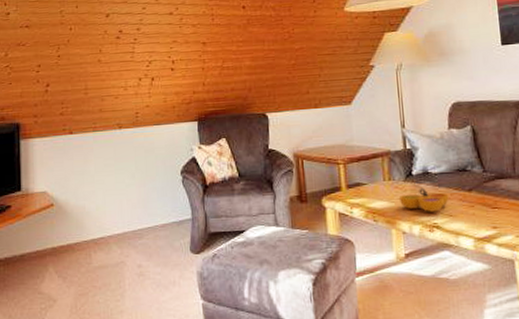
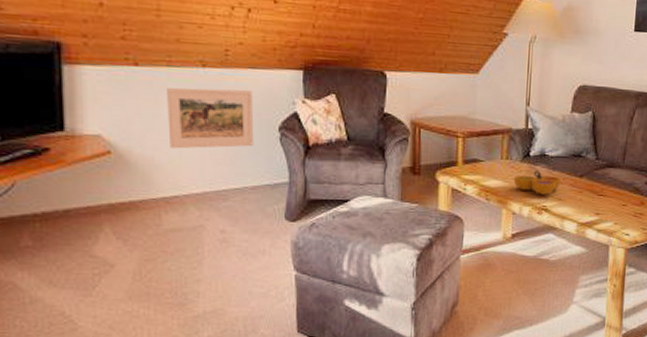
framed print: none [93,143,162,198] -> present [167,87,254,149]

